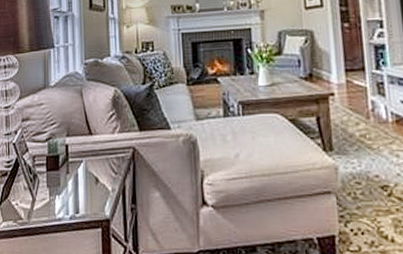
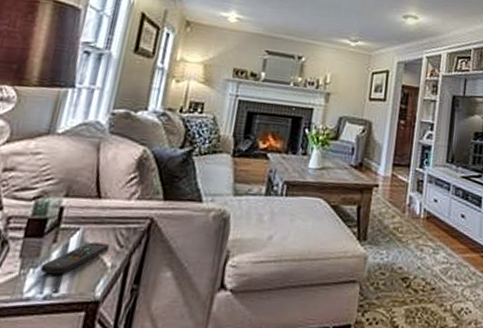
remote control: none [63,171,108,199] -> present [40,242,110,275]

